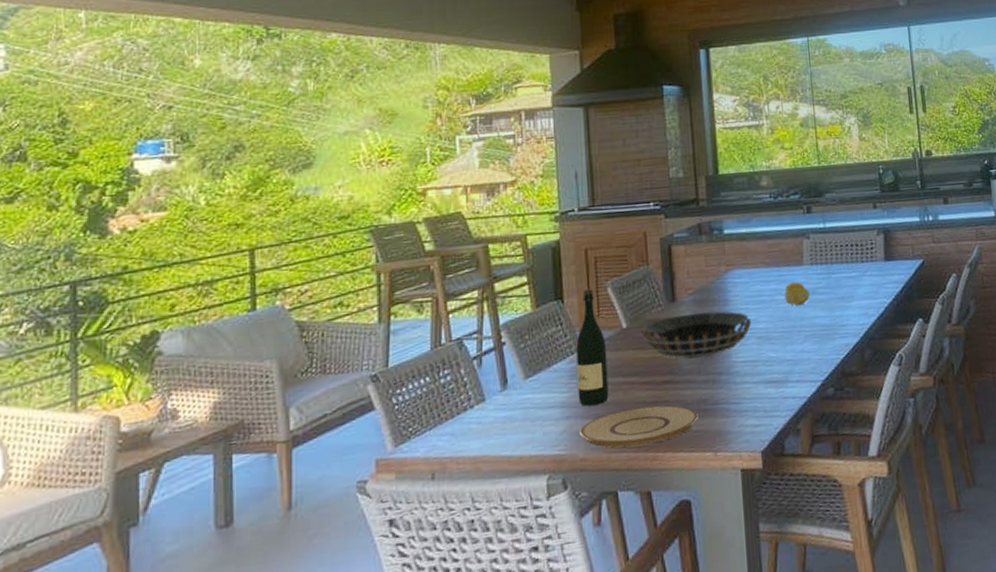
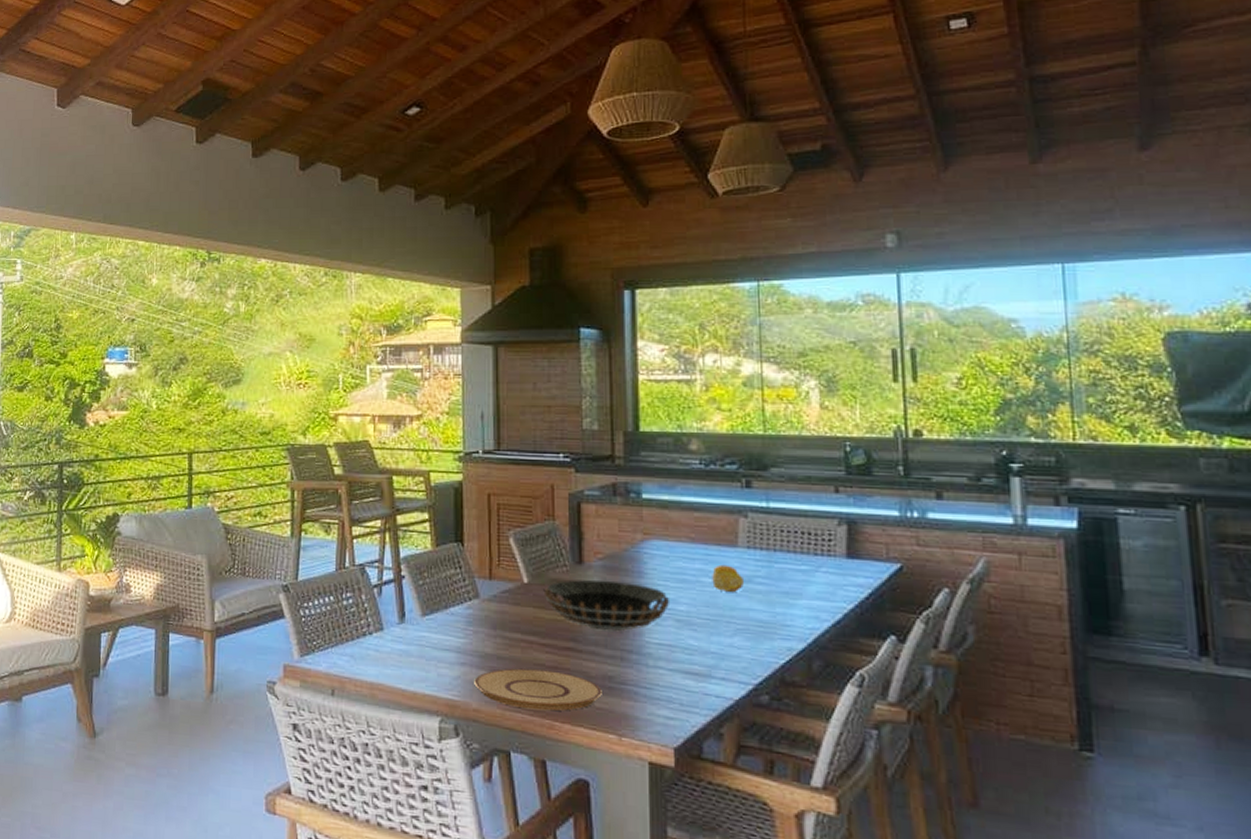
wine bottle: present [576,289,609,406] -> none [474,536,506,657]

